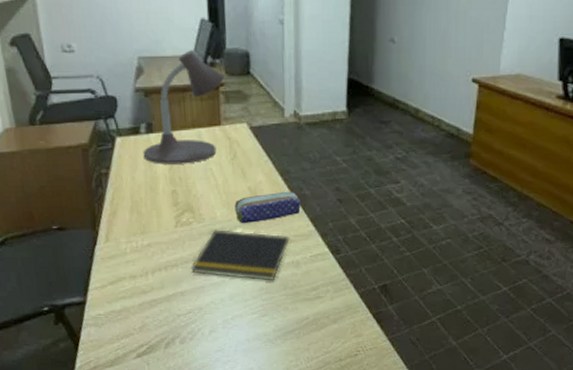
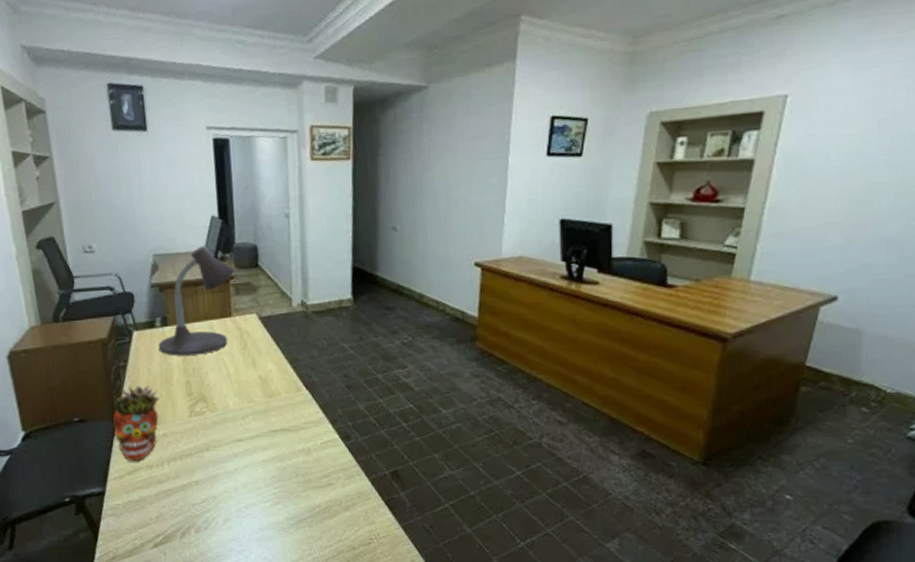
succulent planter: none [94,194,144,272] -> present [113,385,160,462]
notepad: present [190,229,290,281] -> none [204,418,300,469]
pencil case: present [235,191,301,224] -> none [246,379,310,413]

